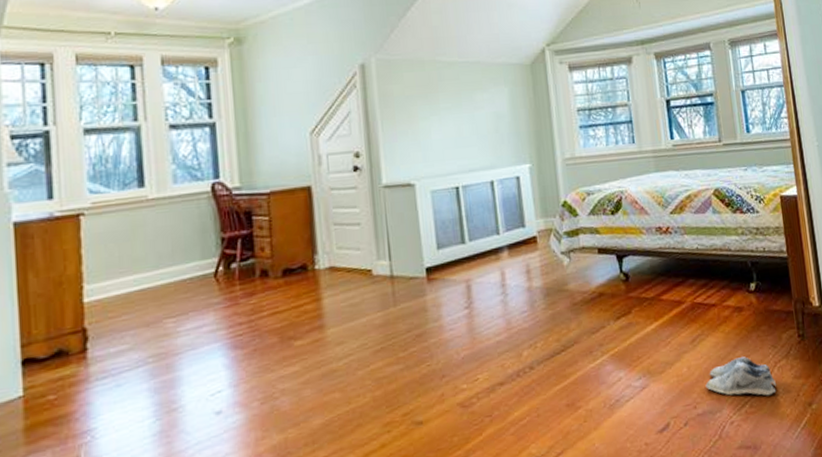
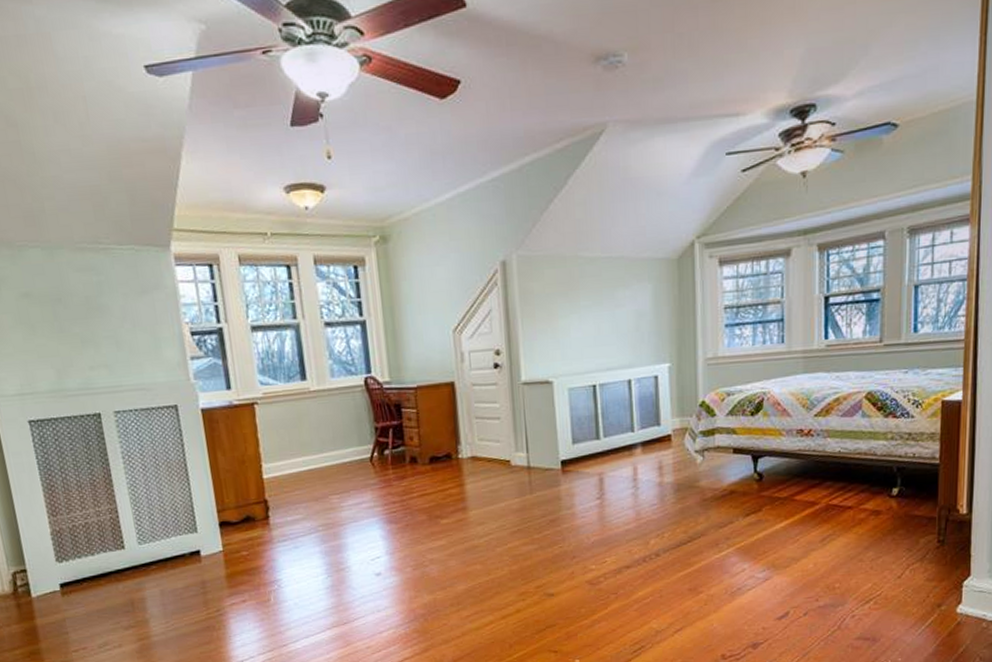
shoe: present [705,356,777,396] -> none [830,557,907,595]

